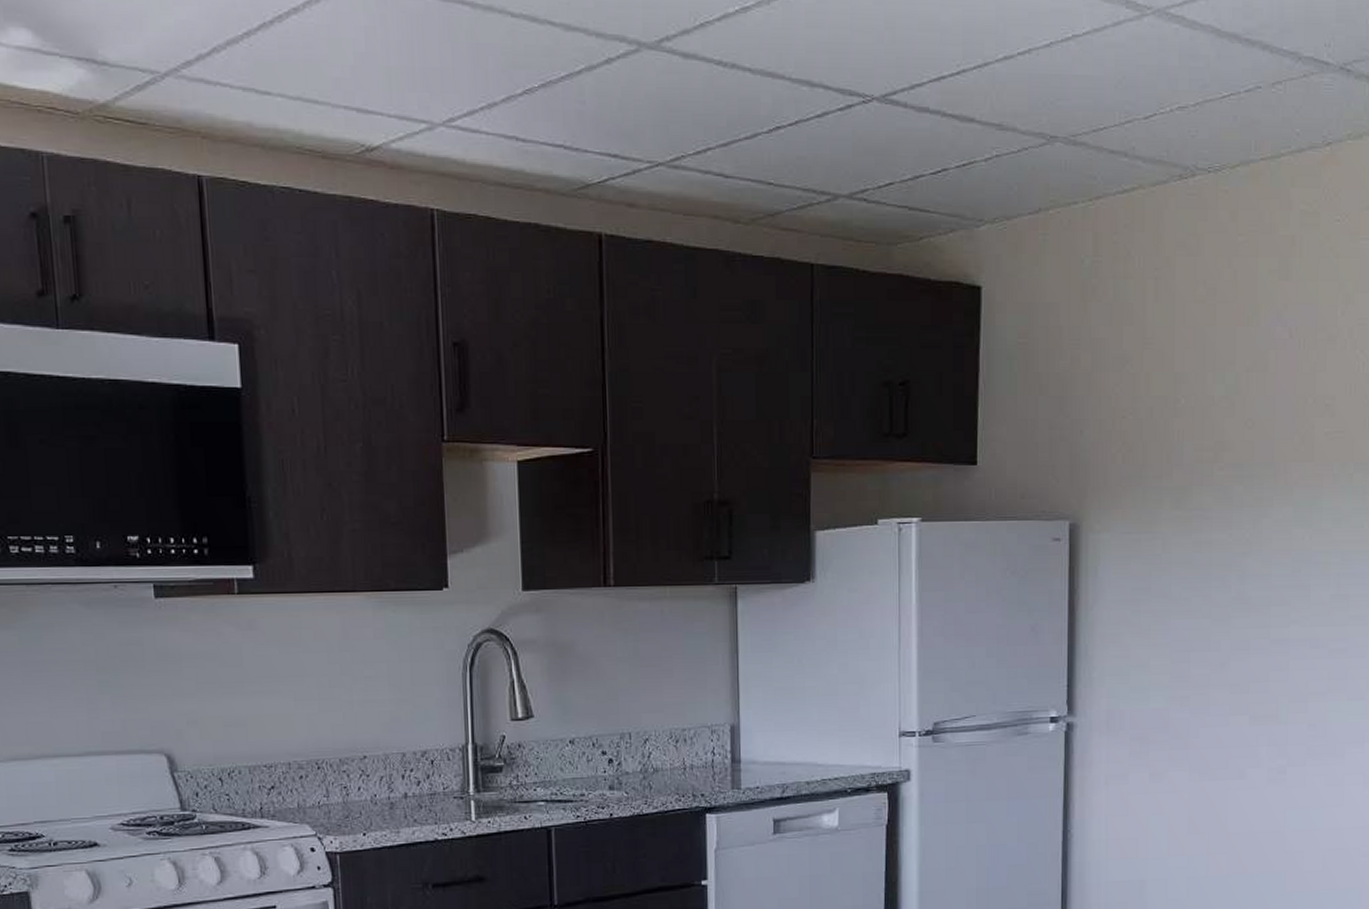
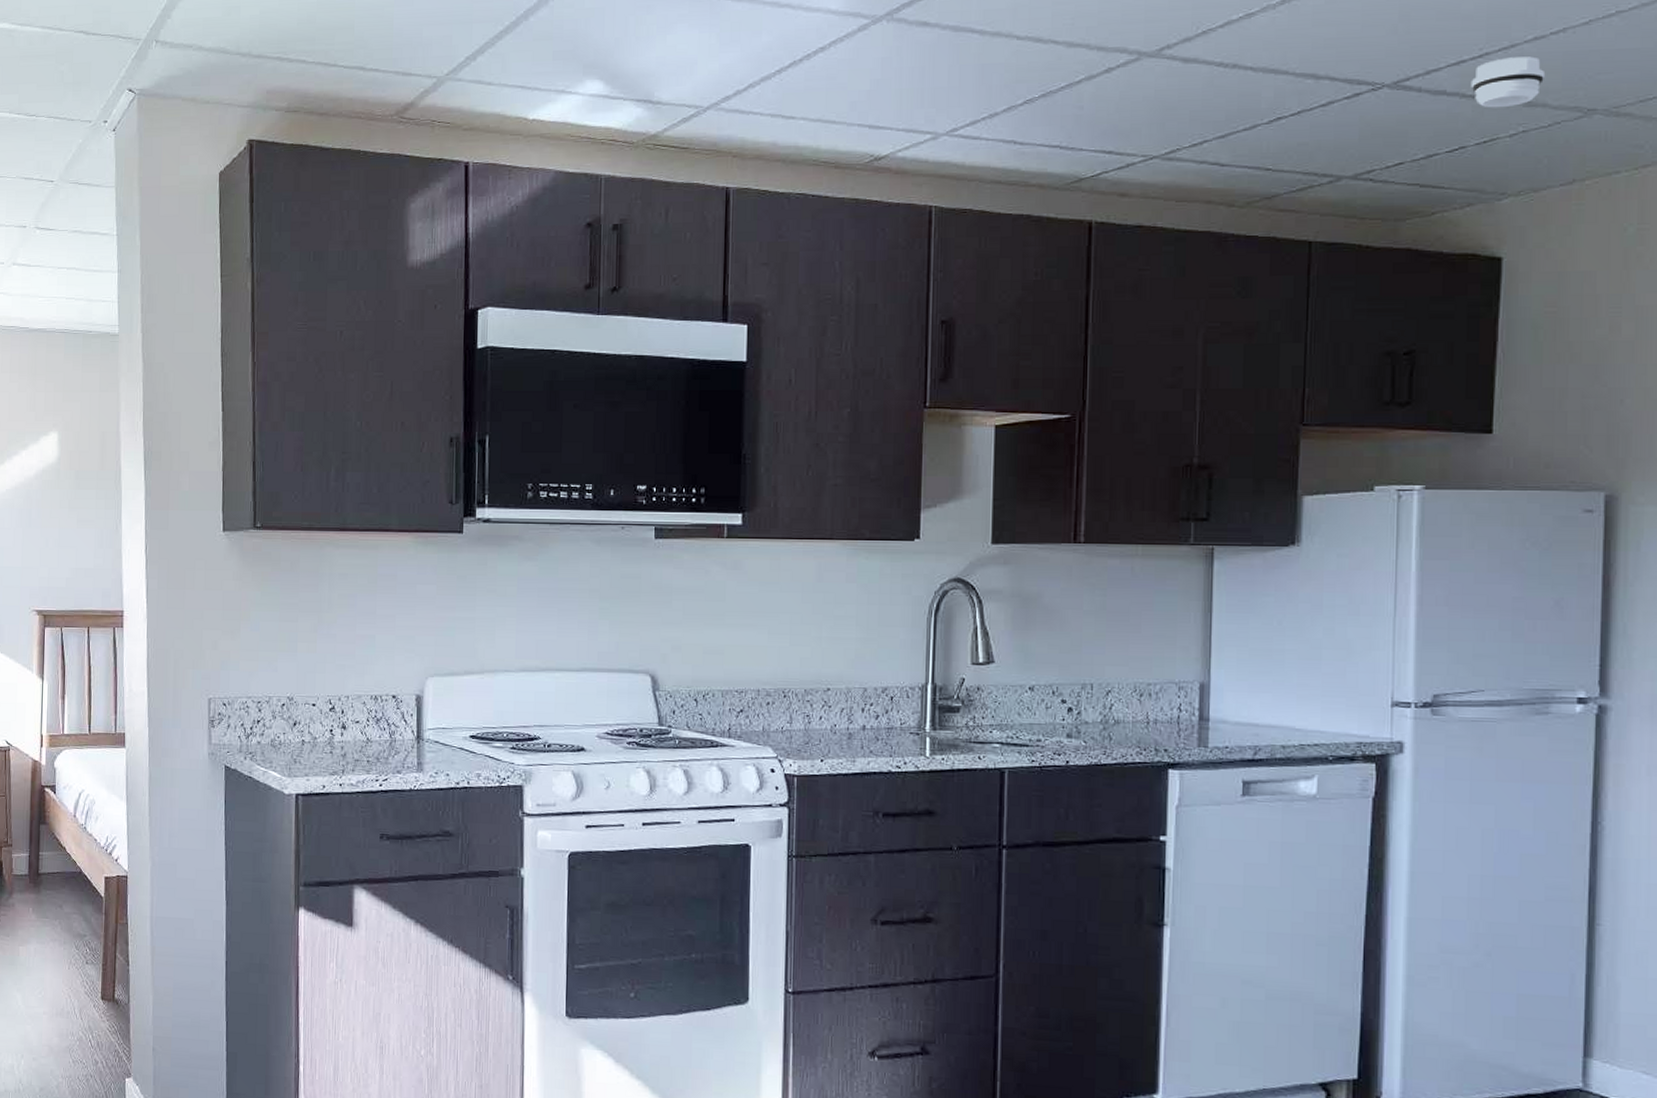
smoke detector: none [950,76,1015,130] -> present [1470,56,1546,108]

